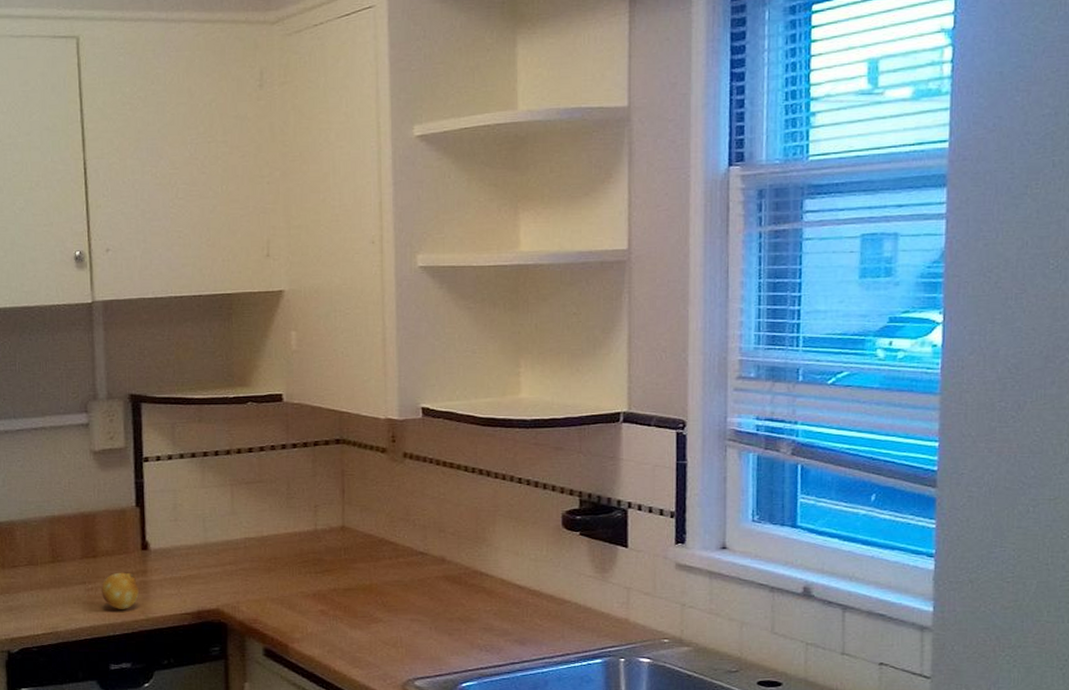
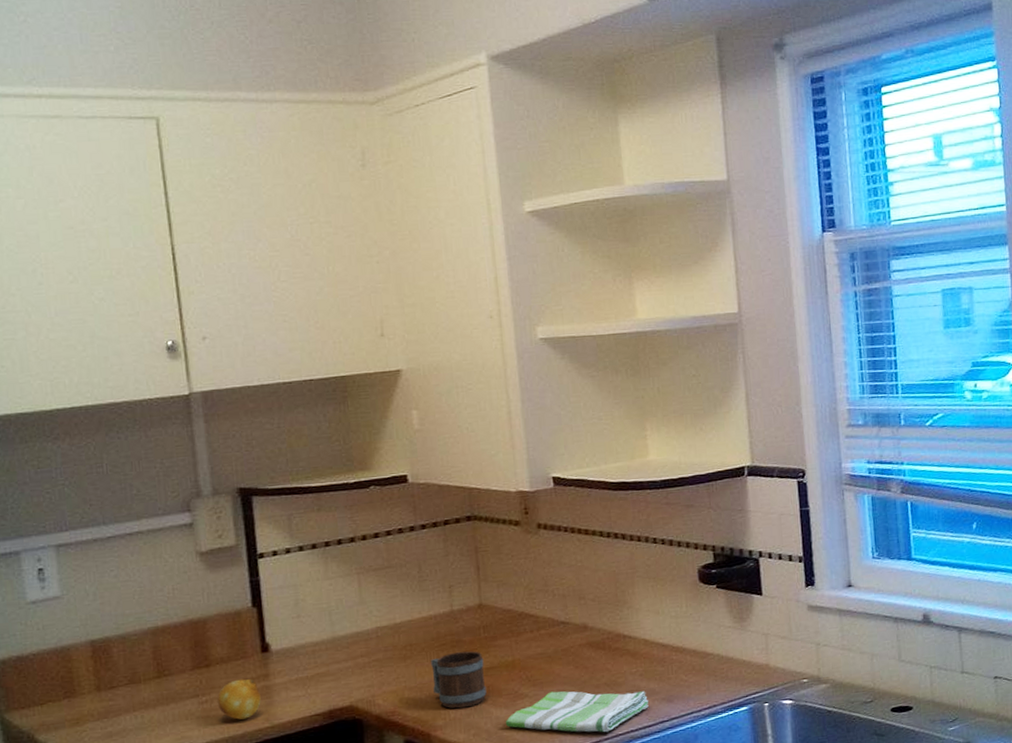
mug: none [293,570,343,625] -> present [431,651,487,709]
dish towel: none [358,619,501,666] -> present [505,691,649,733]

